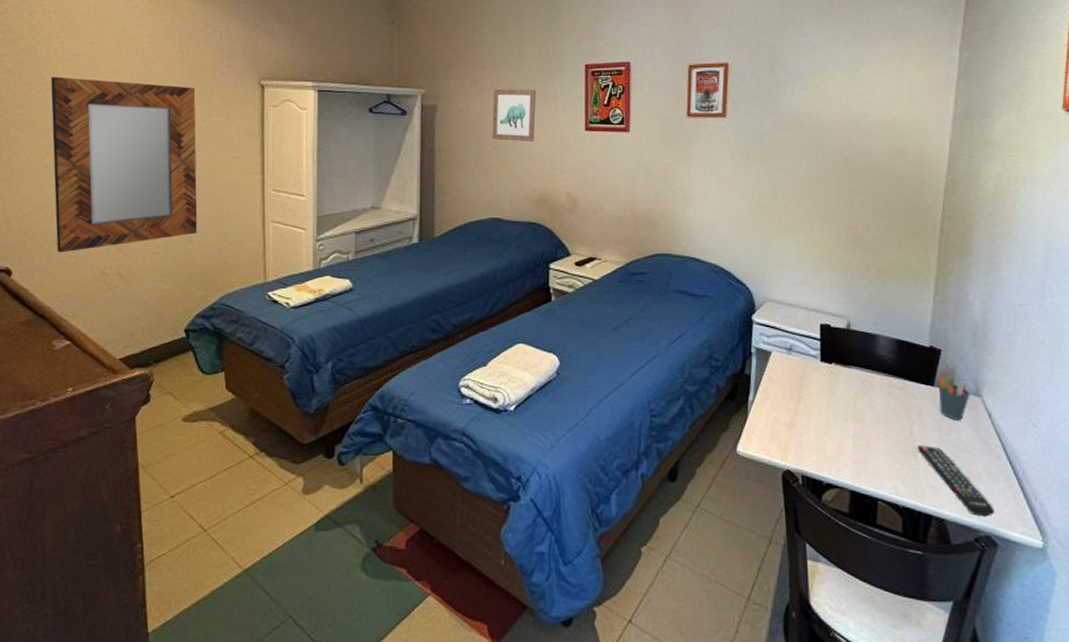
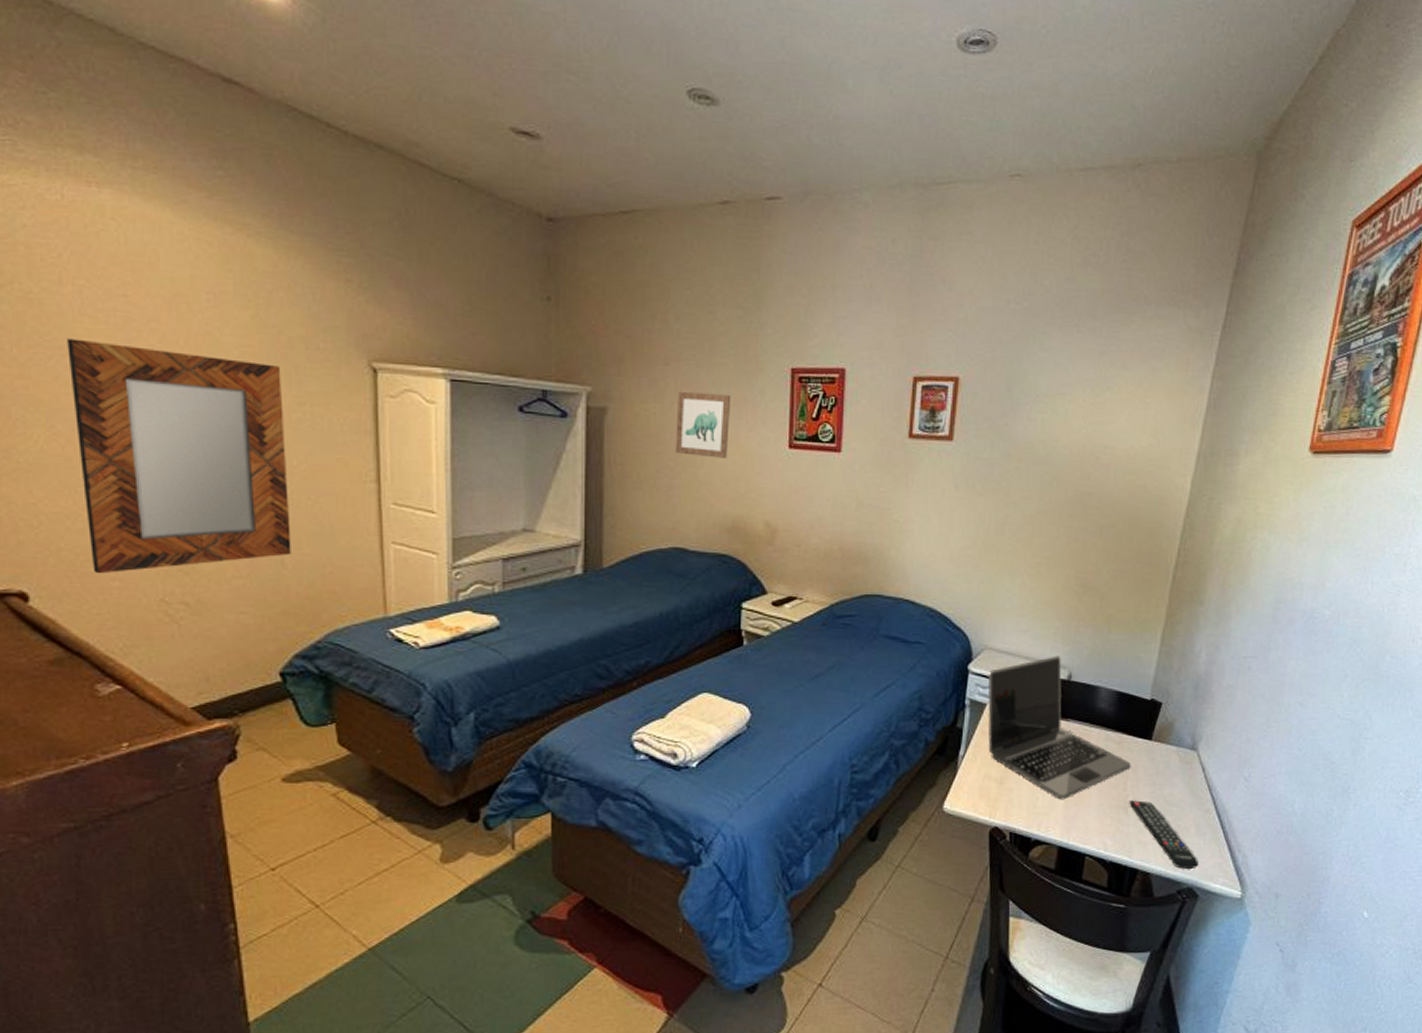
laptop: none [771,306,916,444] -> present [988,655,1131,800]
pen holder: present [938,376,970,420] -> none [1155,730,1186,775]

